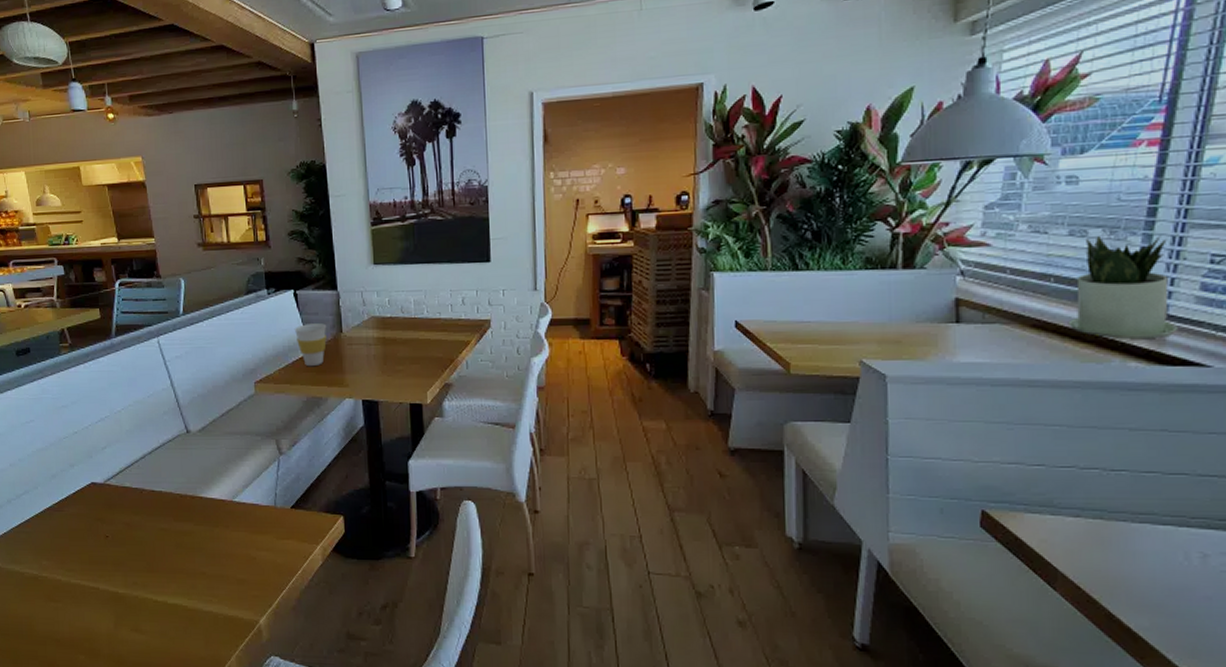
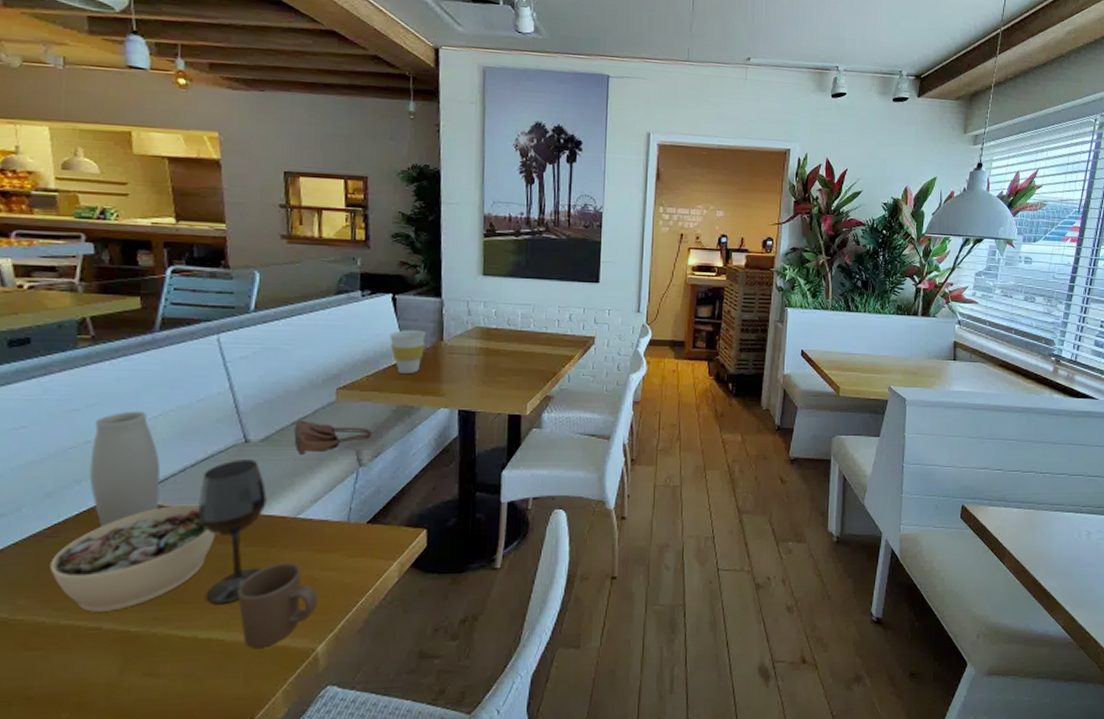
salad: none [60,486,172,575] -> present [50,504,215,612]
vase: none [78,406,129,504] -> present [89,411,161,527]
wine glass: none [156,448,210,575] -> present [198,459,267,604]
mug: none [193,541,256,616] -> present [237,562,317,648]
handbag: none [223,411,288,444] -> present [294,419,372,455]
planter: present [1068,235,1177,339] -> none [1021,303,1081,378]

